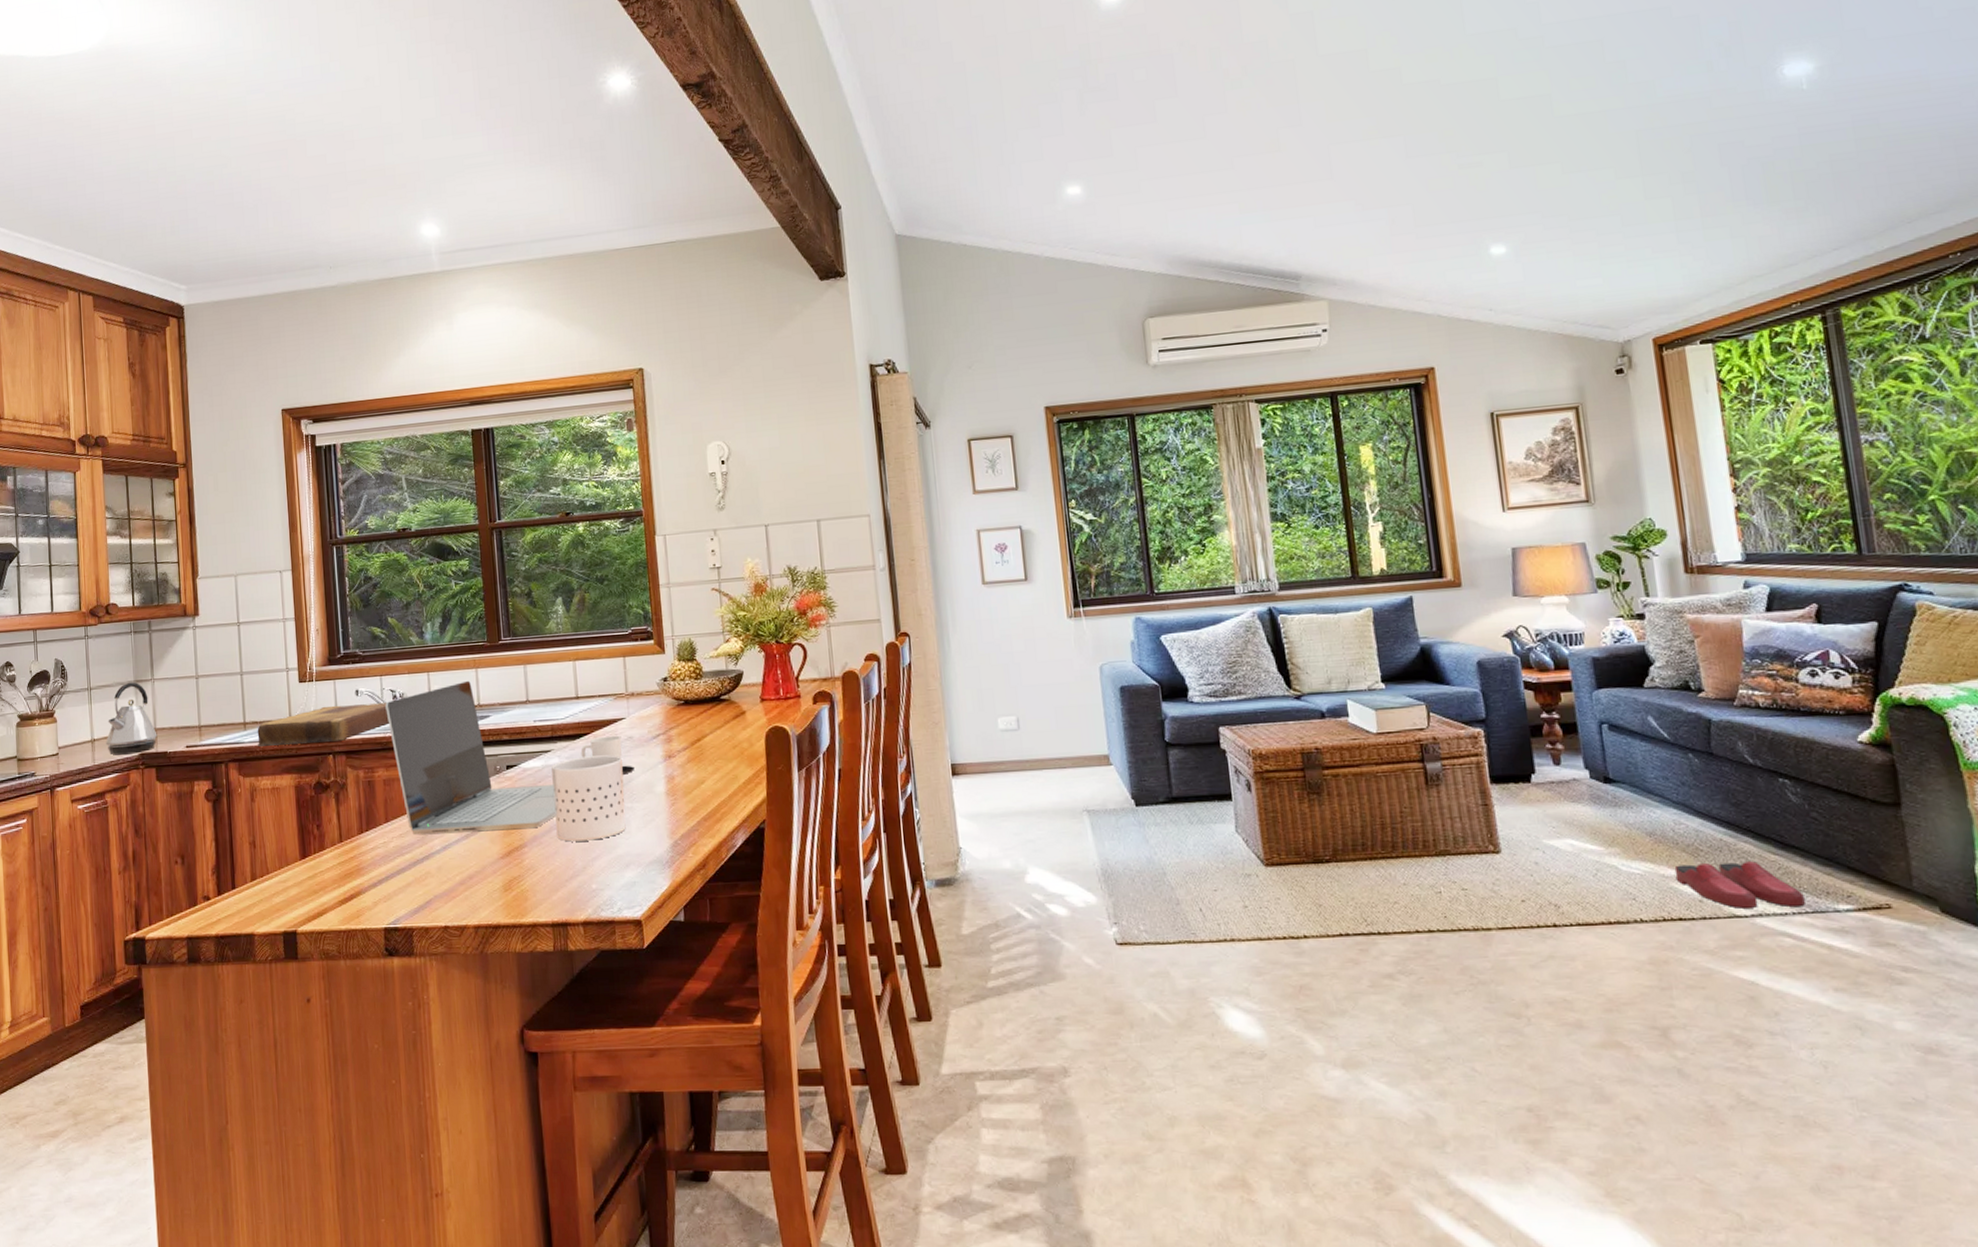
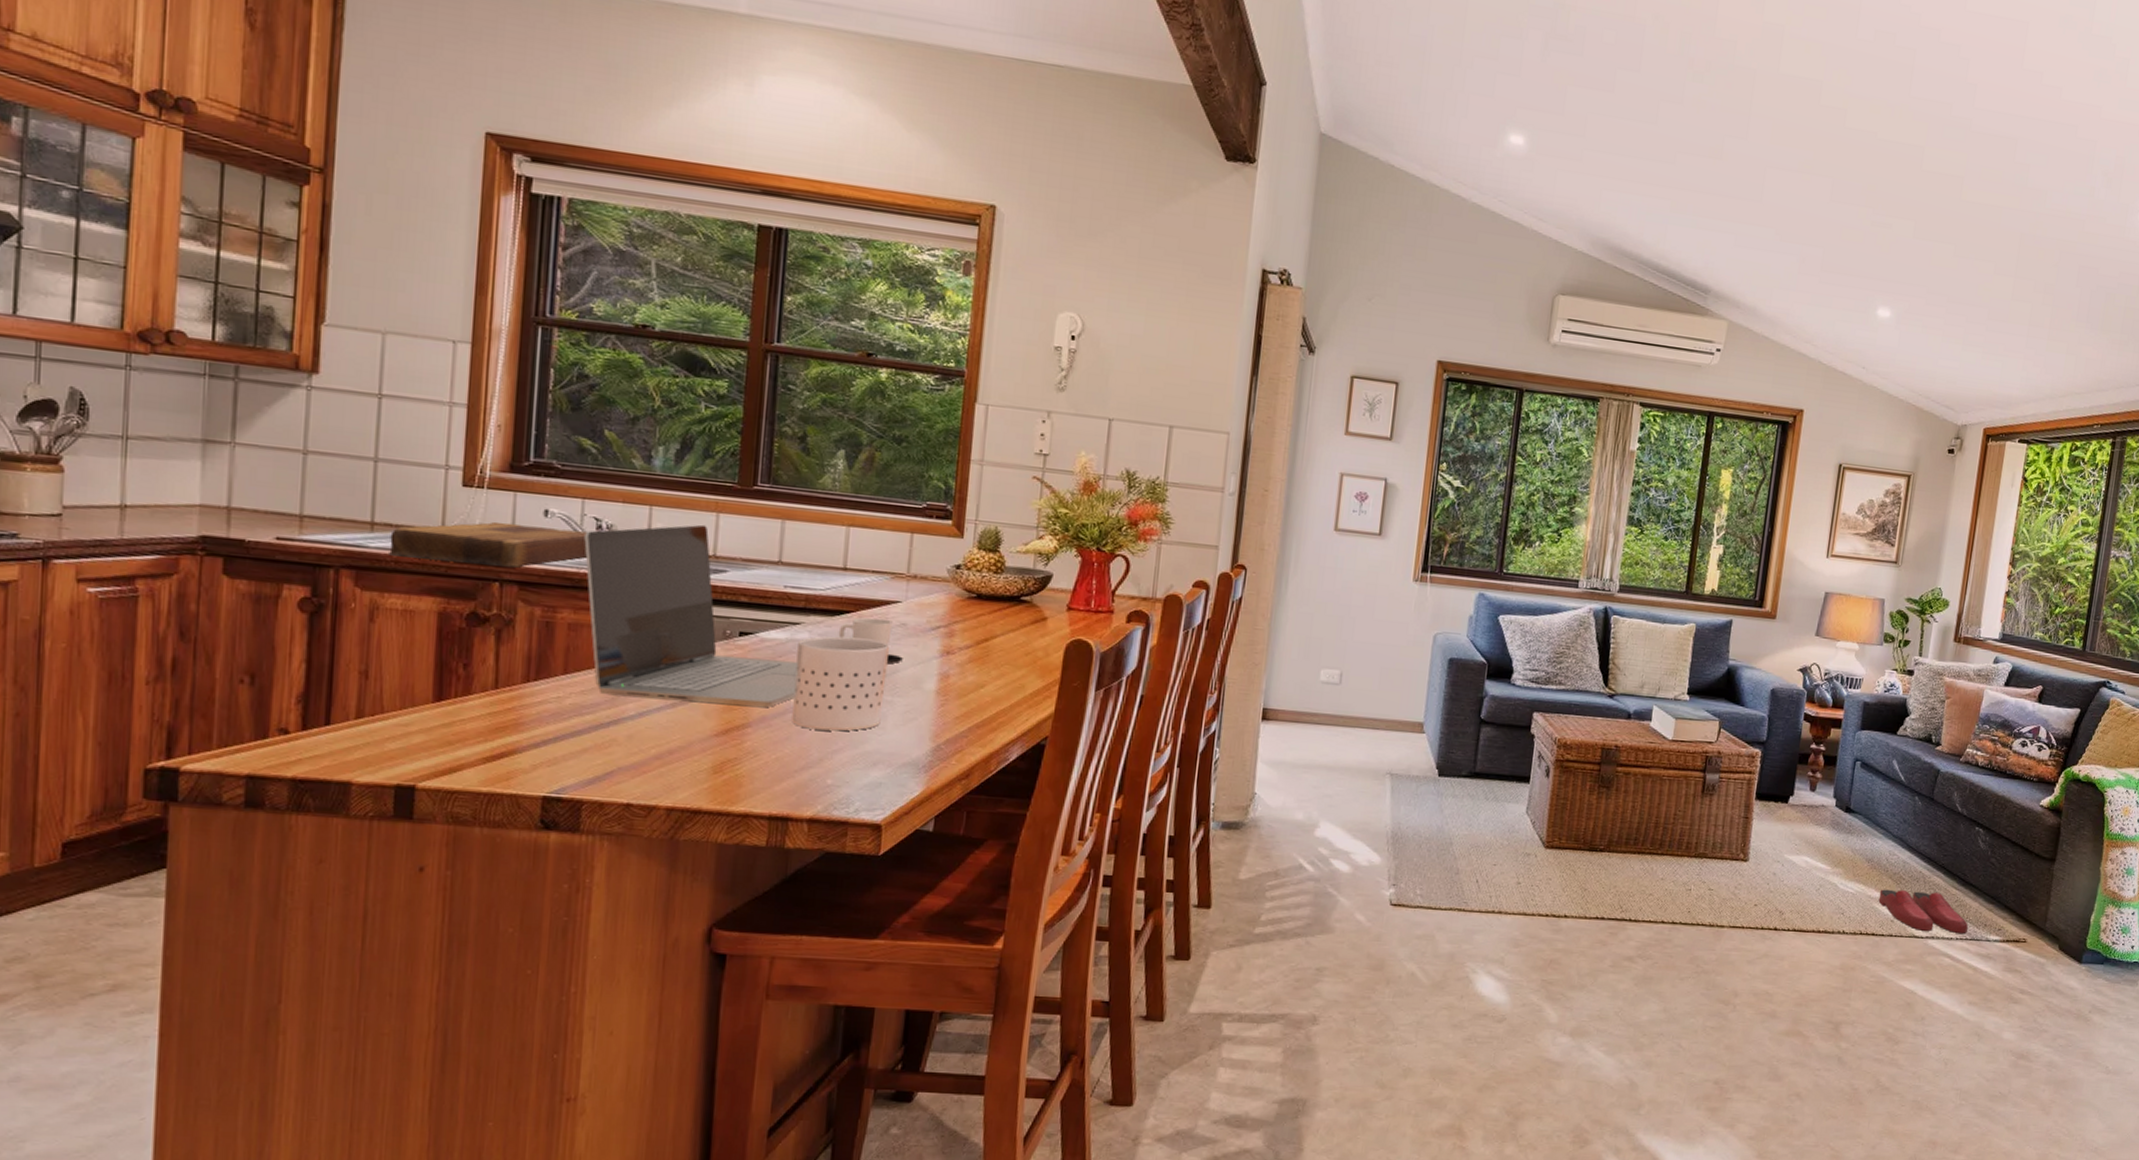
kettle: present [105,682,158,755] -> none [144,439,232,535]

